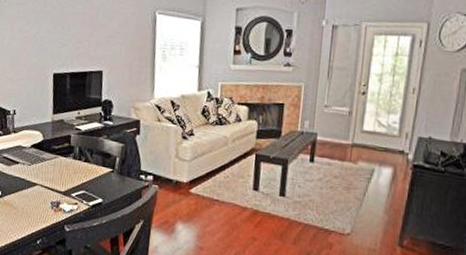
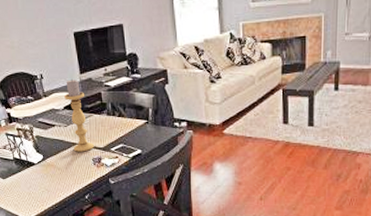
candle holder: none [33,118,55,194] -> present [64,78,94,152]

